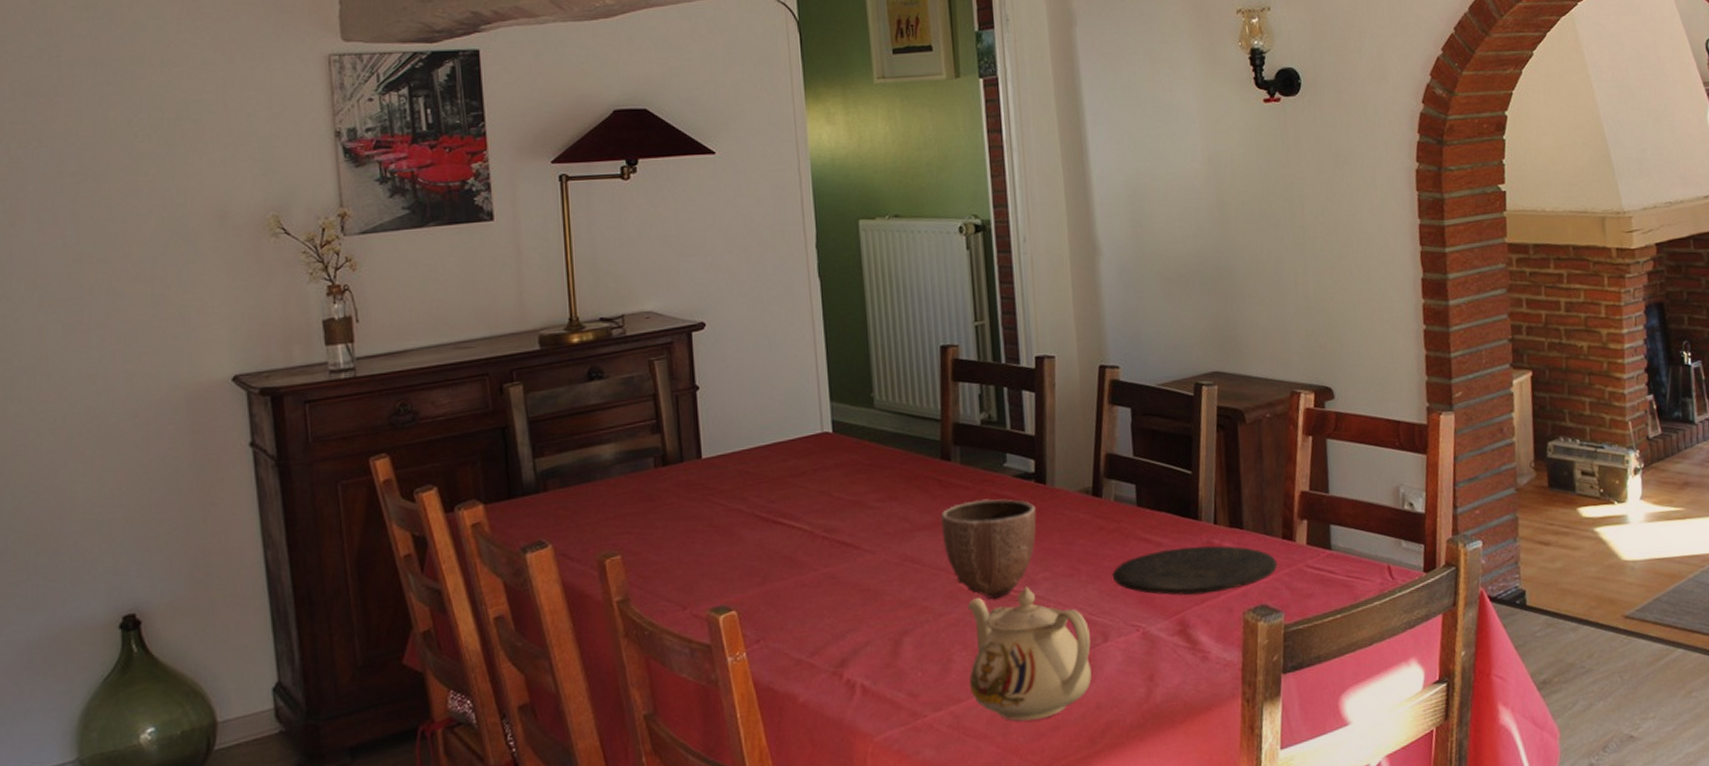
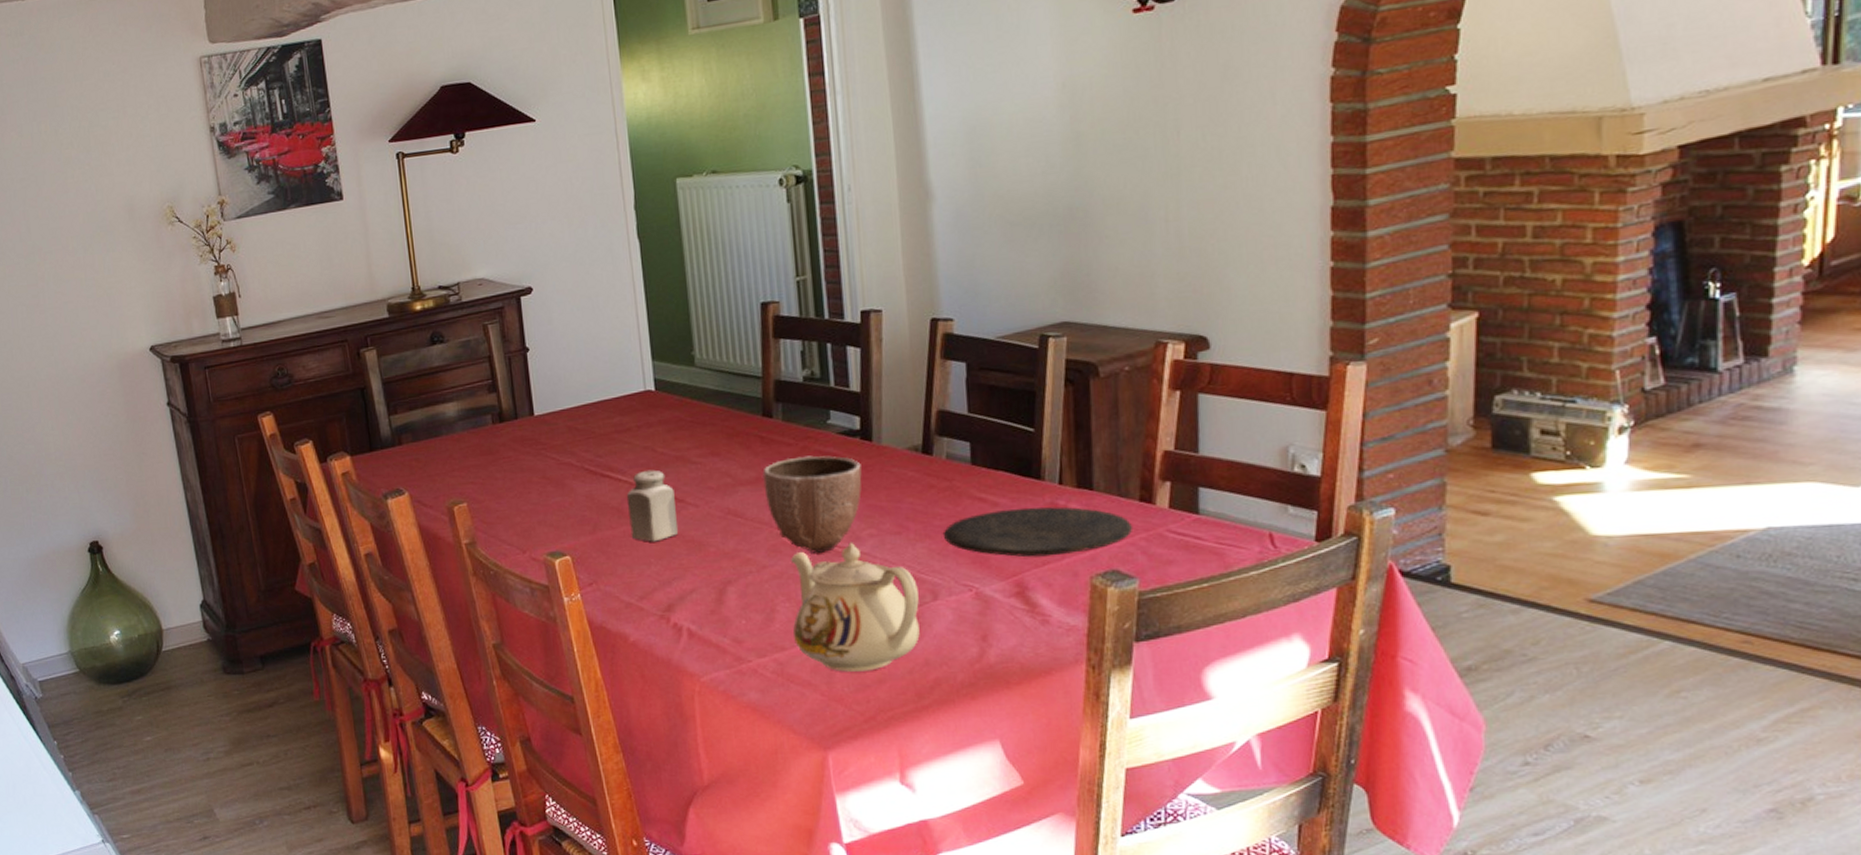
salt shaker: none [799,515,854,593] -> present [626,470,679,542]

